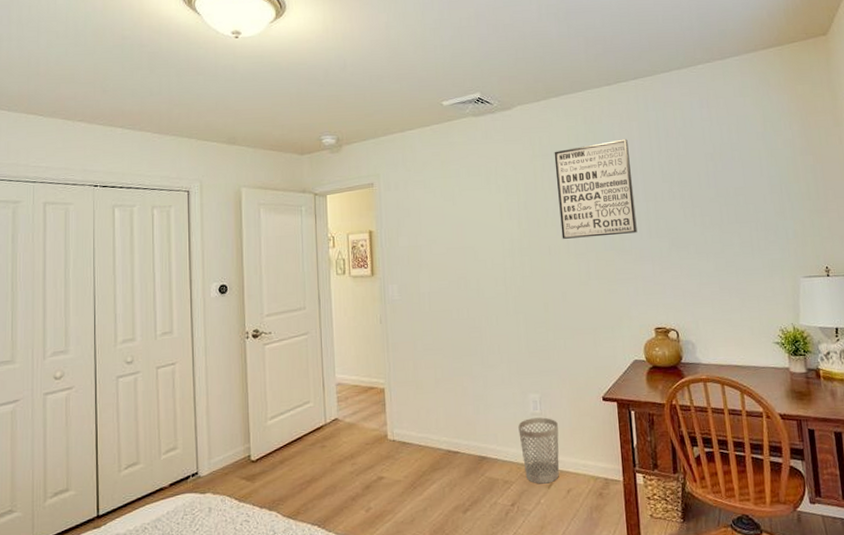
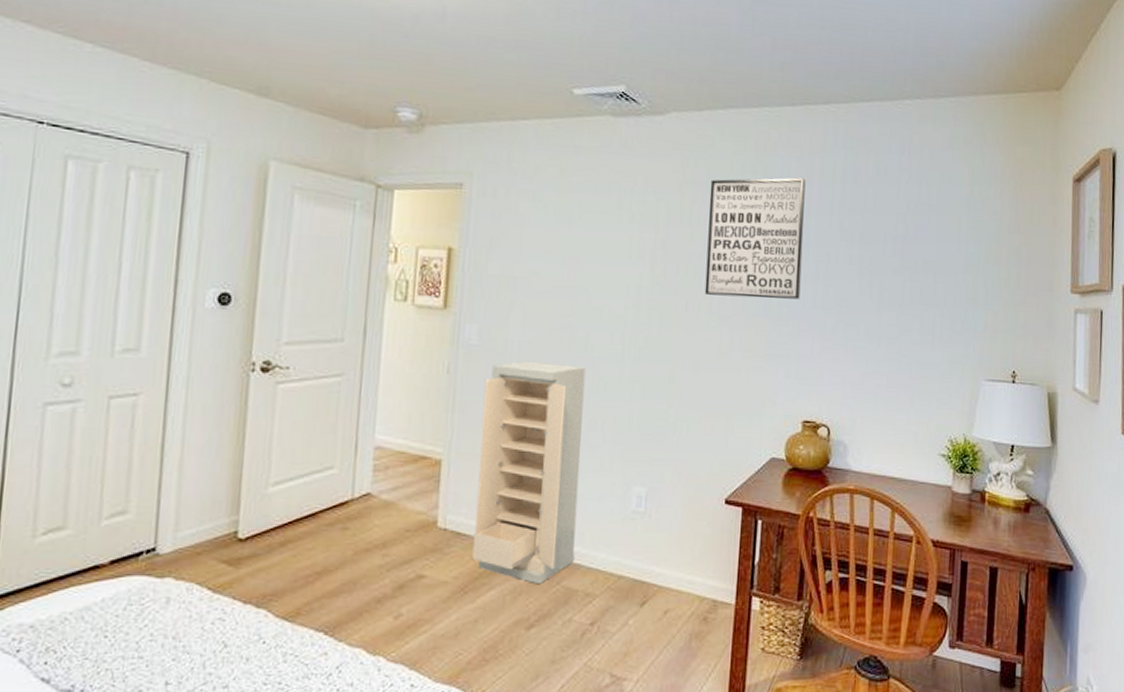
storage cabinet: none [408,306,491,477] -> present [472,361,586,585]
wastebasket: present [518,417,559,484] -> none [613,517,666,601]

